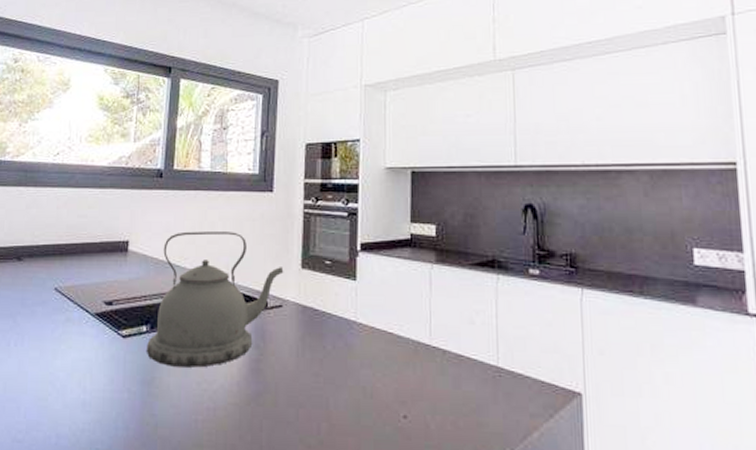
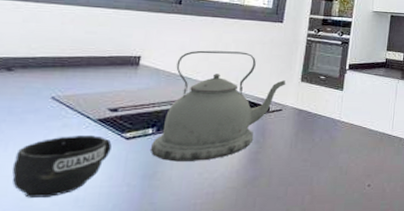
mug: none [28,330,110,398] -> present [12,134,112,198]

